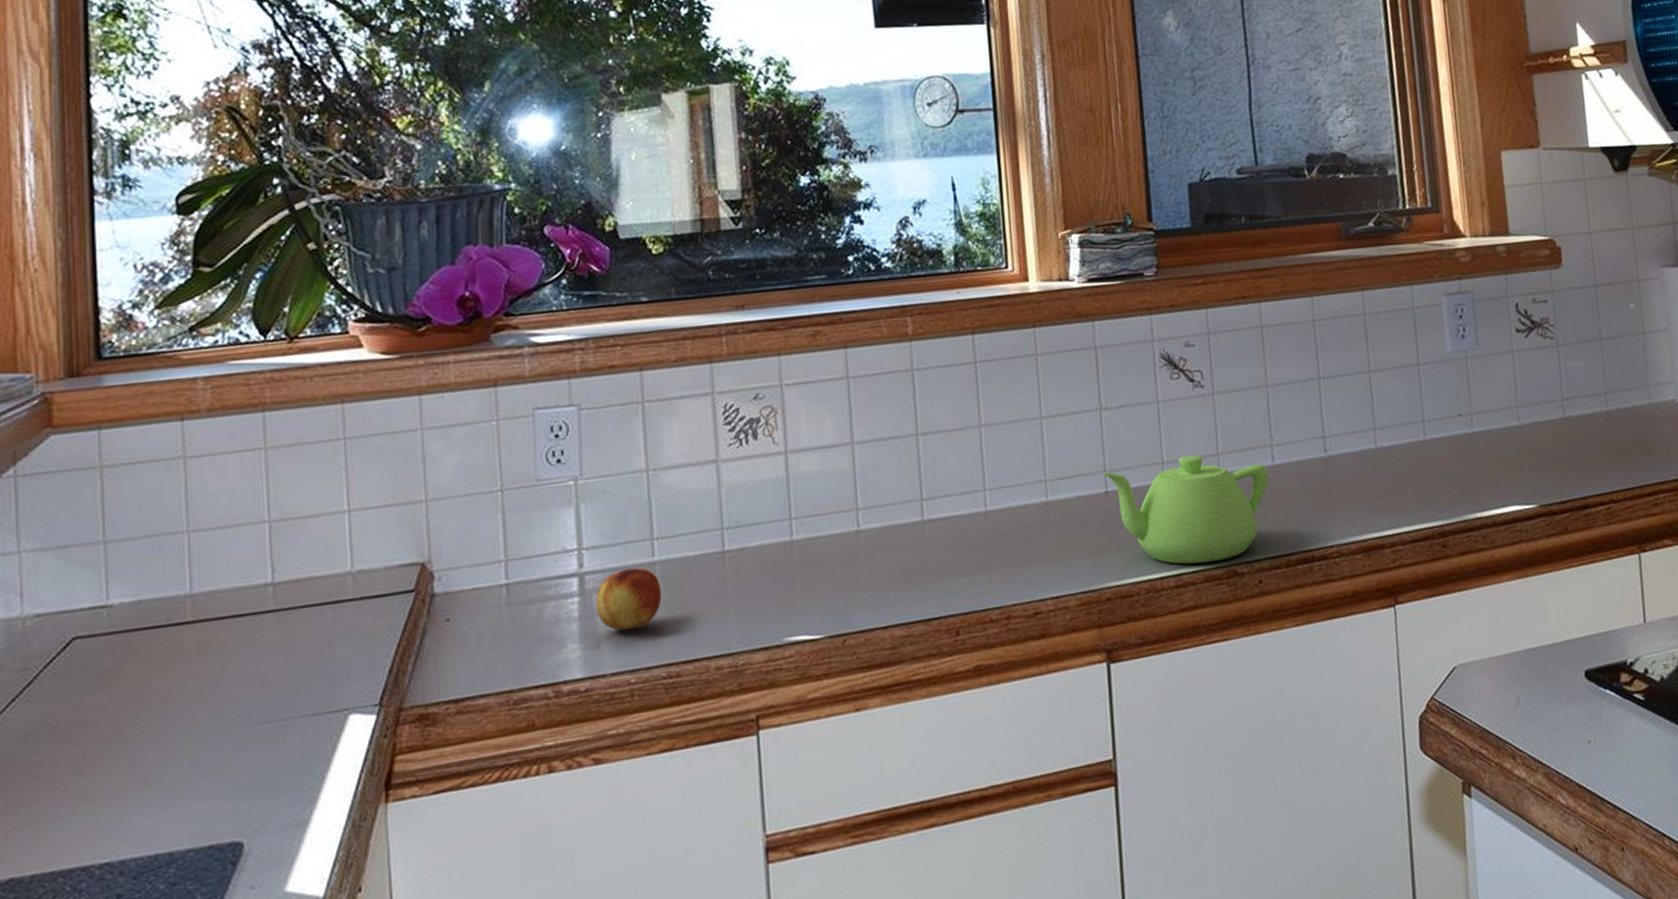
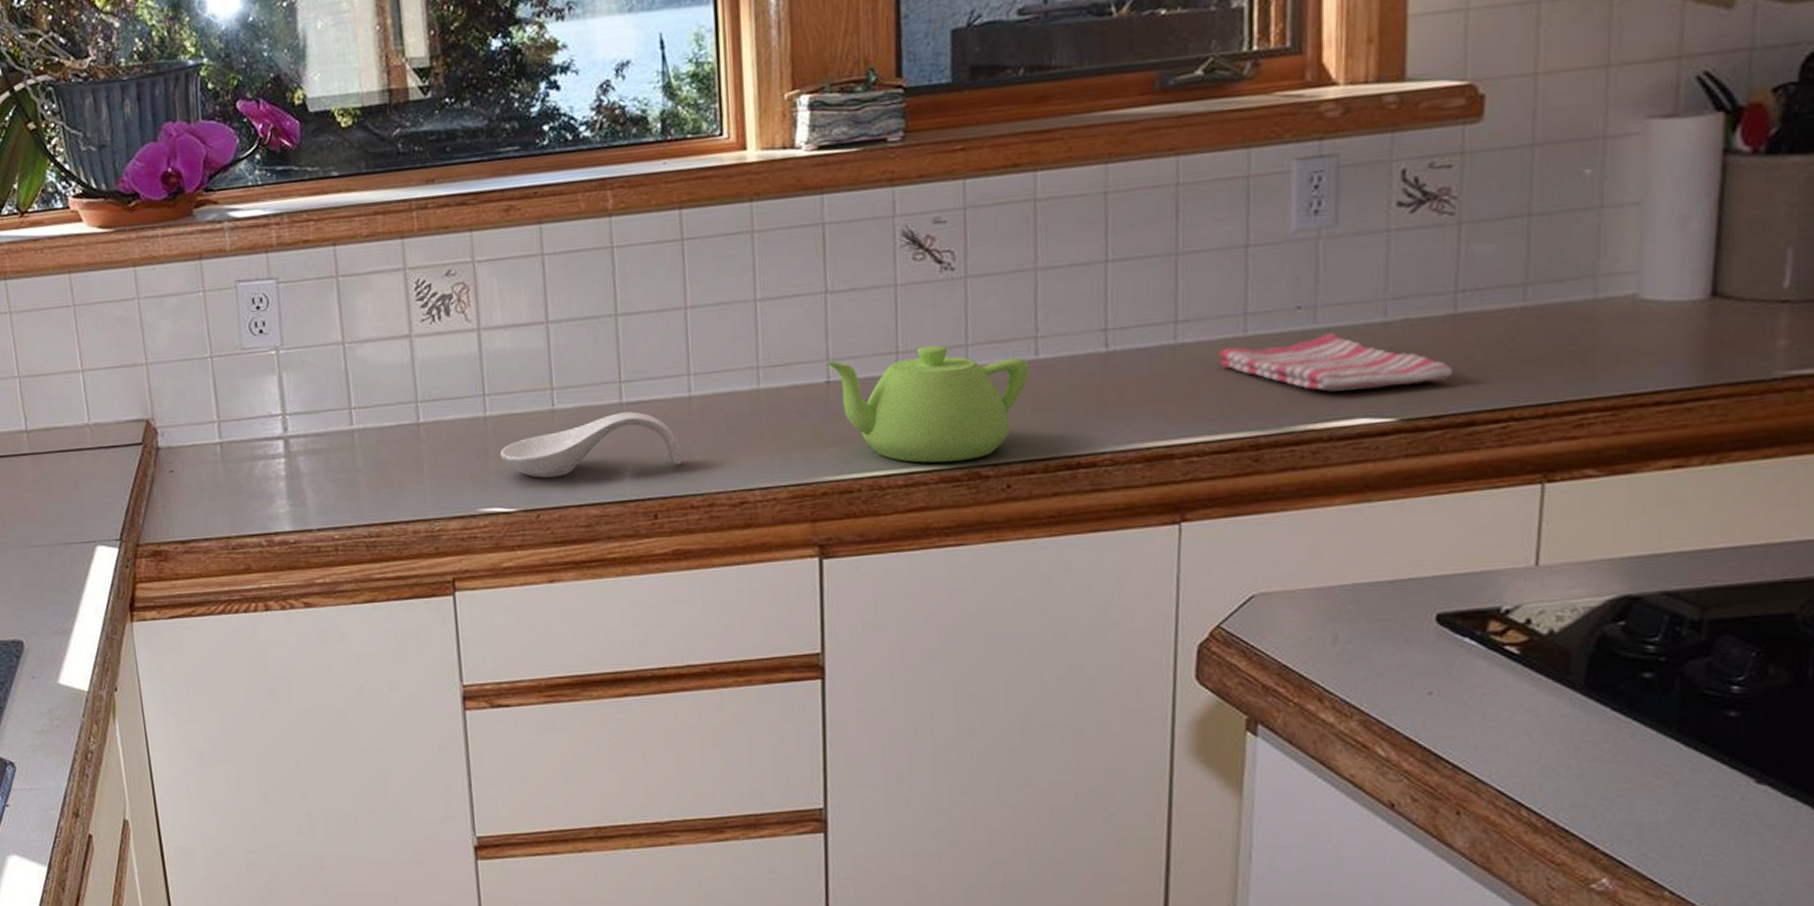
fruit: present [595,567,662,631] -> none [300,434,361,492]
spoon rest: none [806,528,981,602] -> present [499,411,683,478]
dish towel: none [1407,434,1569,484] -> present [1218,332,1452,391]

